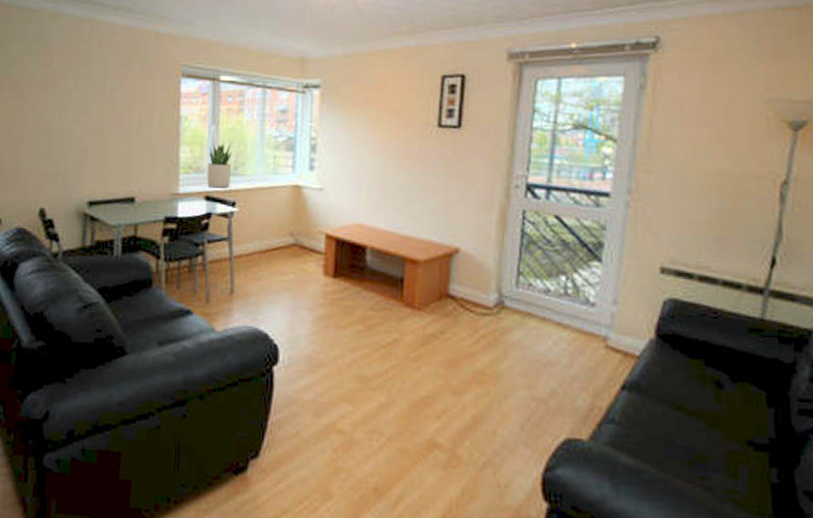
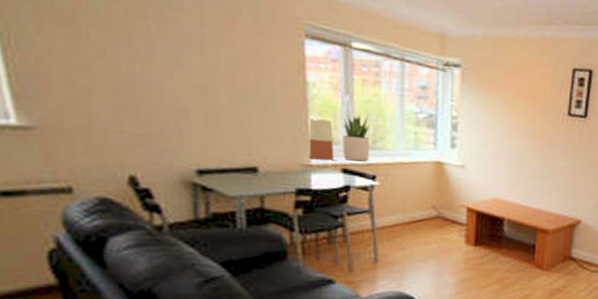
vase: none [177,149,200,190] -> present [308,119,335,162]

